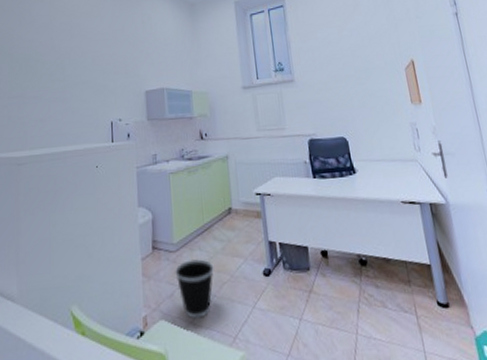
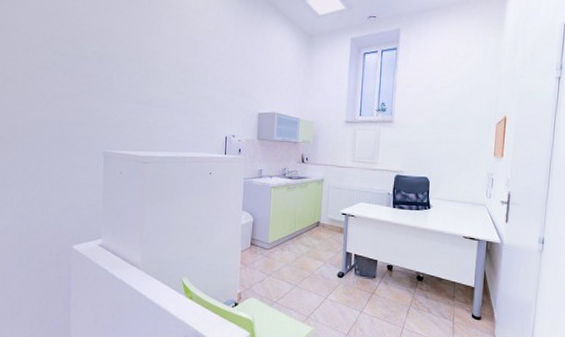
wastebasket: present [175,259,214,319] -> none [267,257,299,300]

